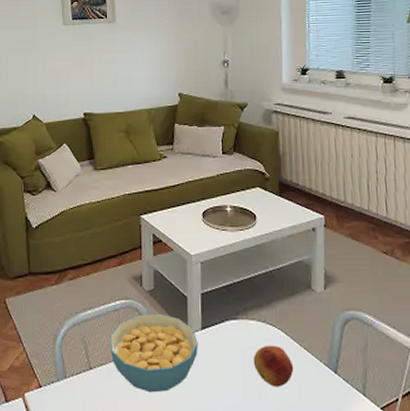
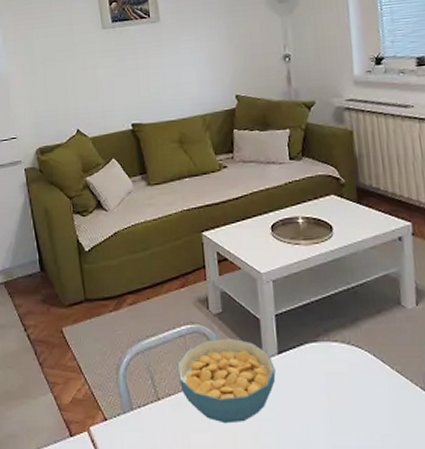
fruit: present [253,345,294,387] -> none [338,368,386,415]

